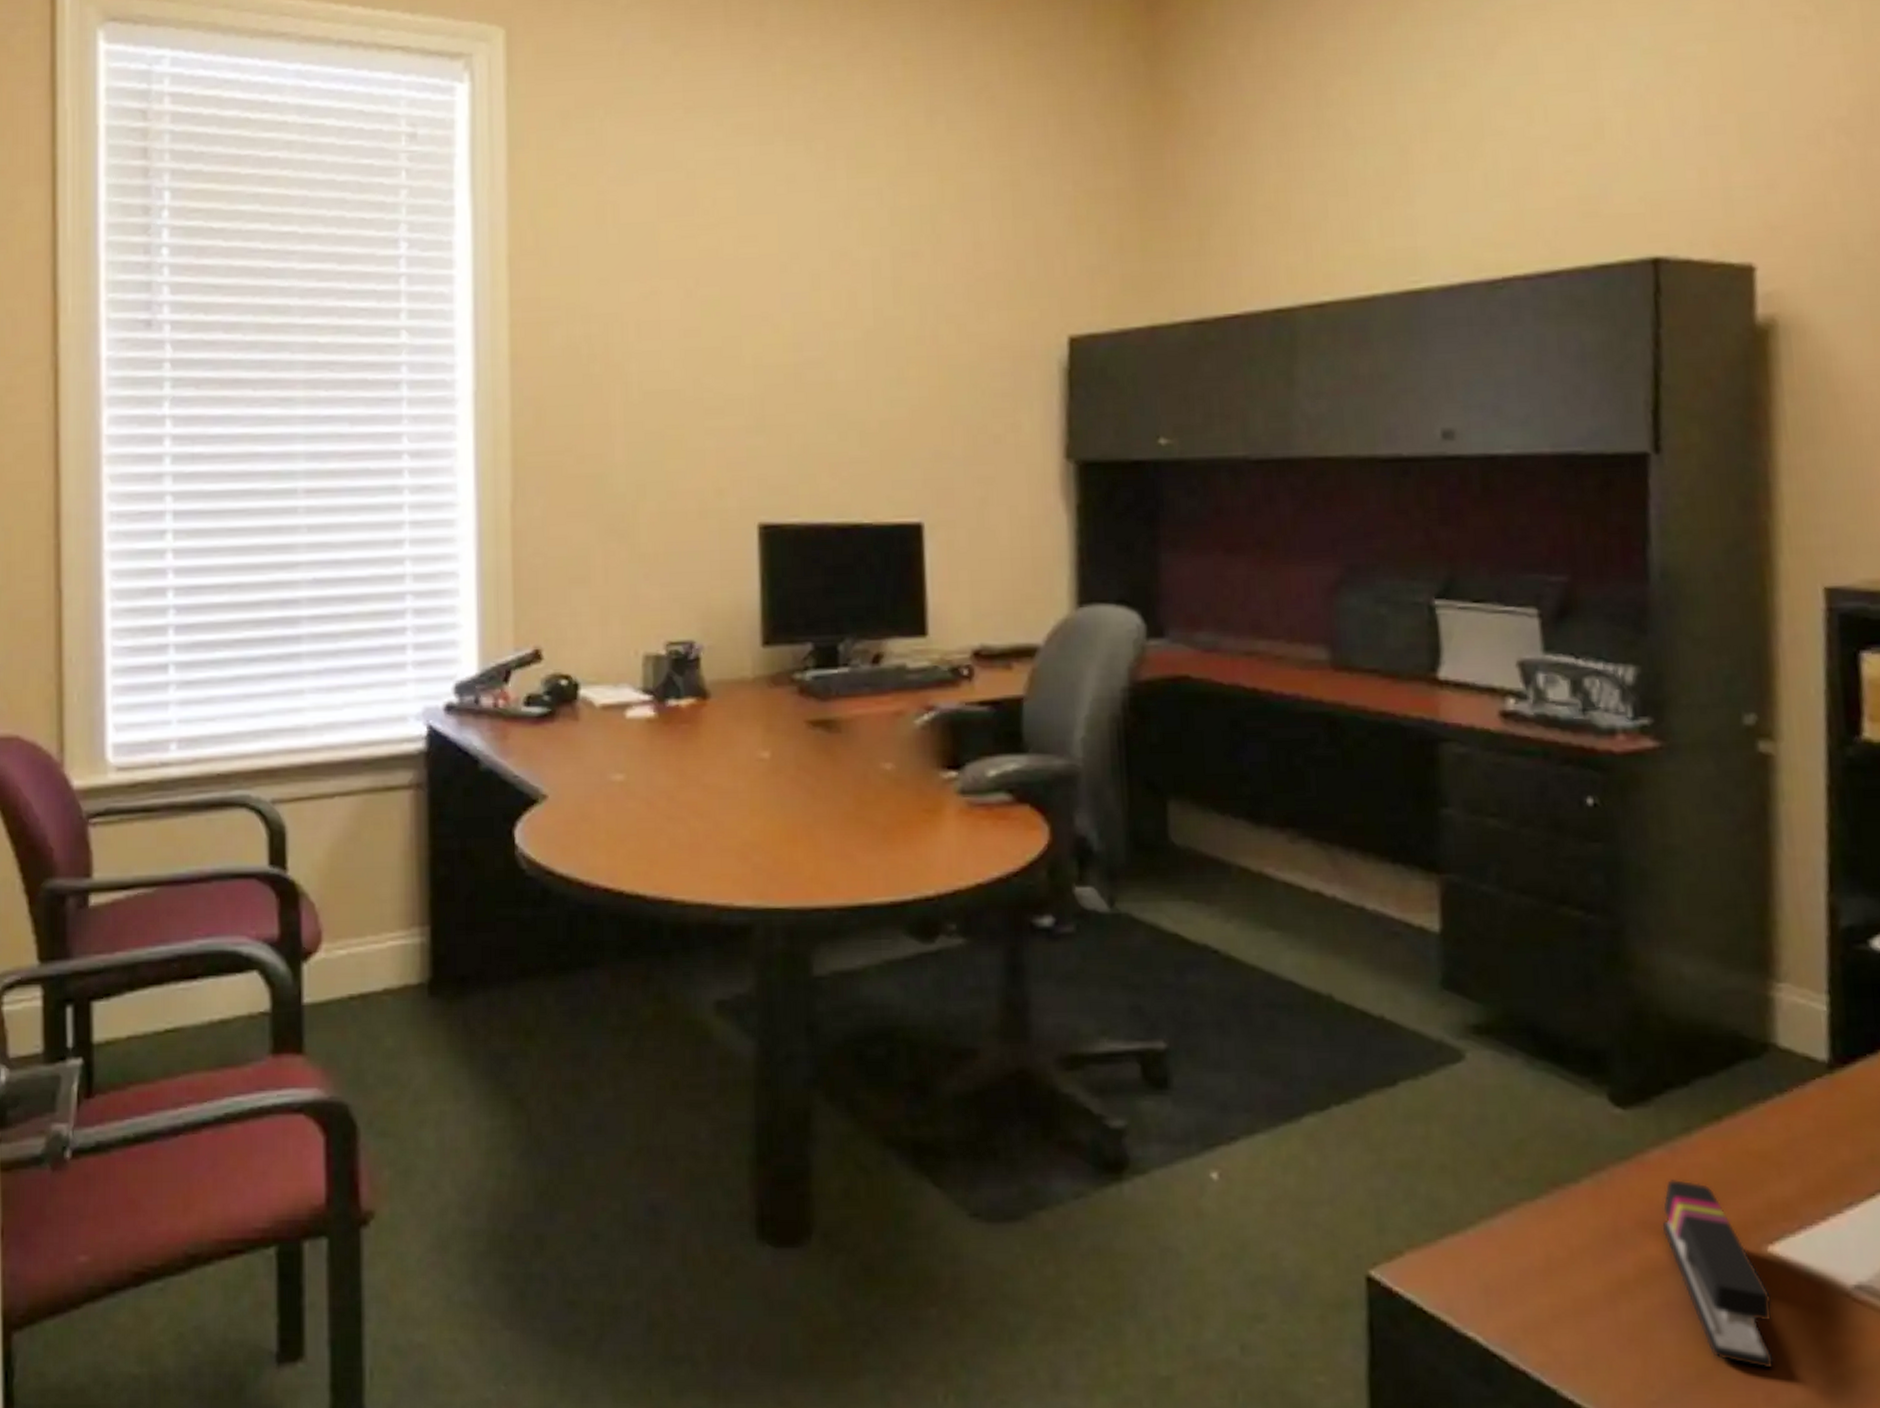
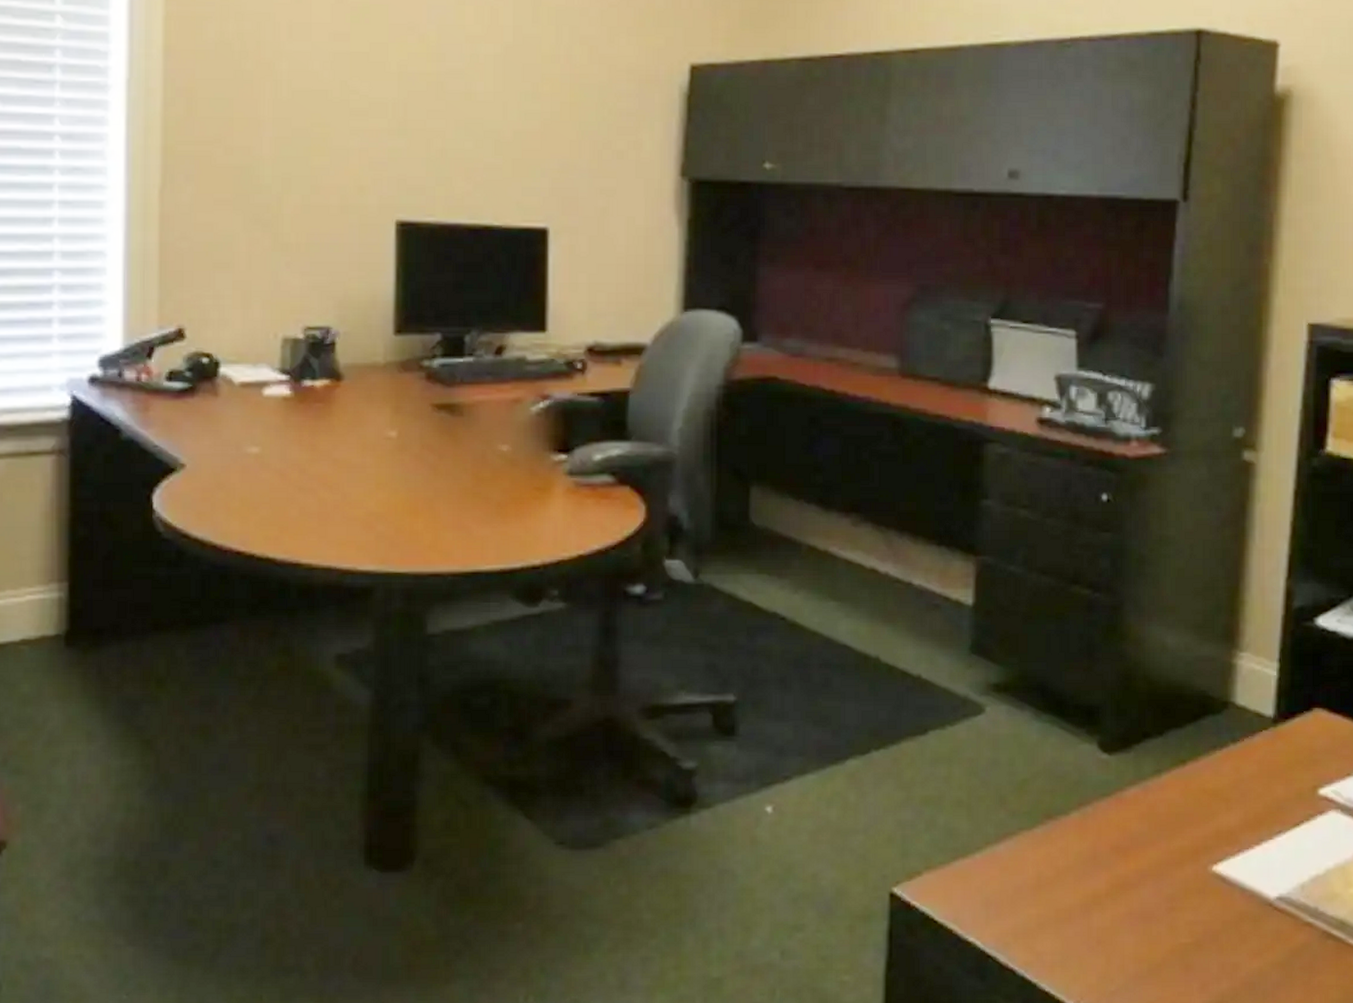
stapler: present [1662,1178,1774,1369] -> none [1131,811,1212,964]

